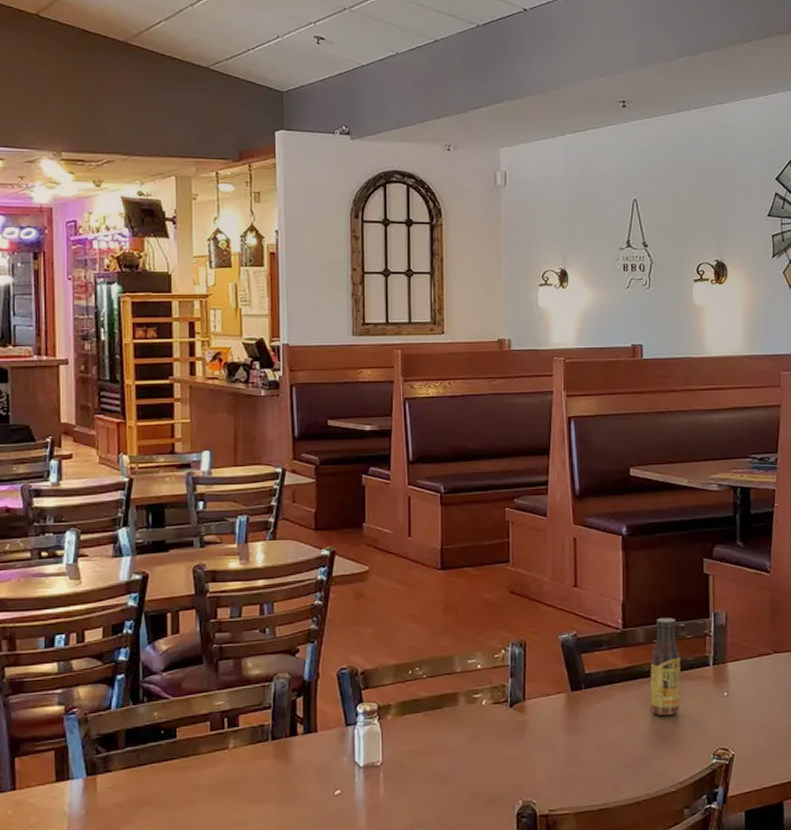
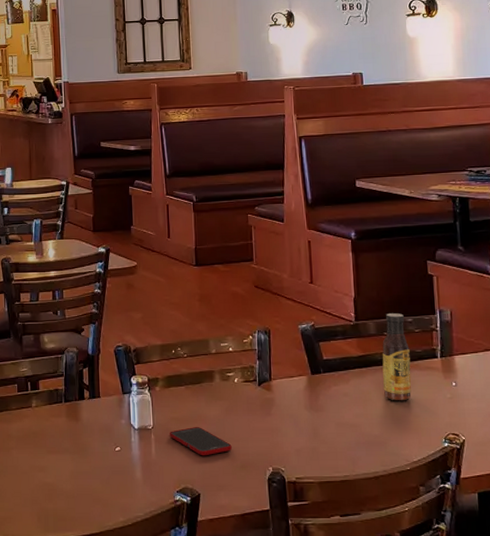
cell phone: none [402,759,476,794] -> present [170,427,232,456]

